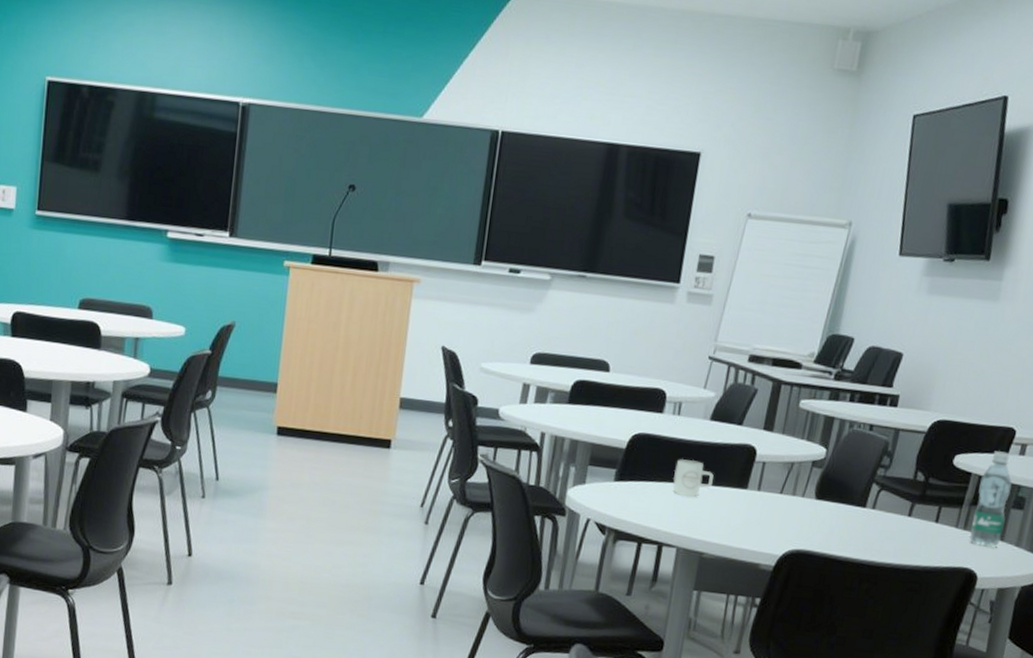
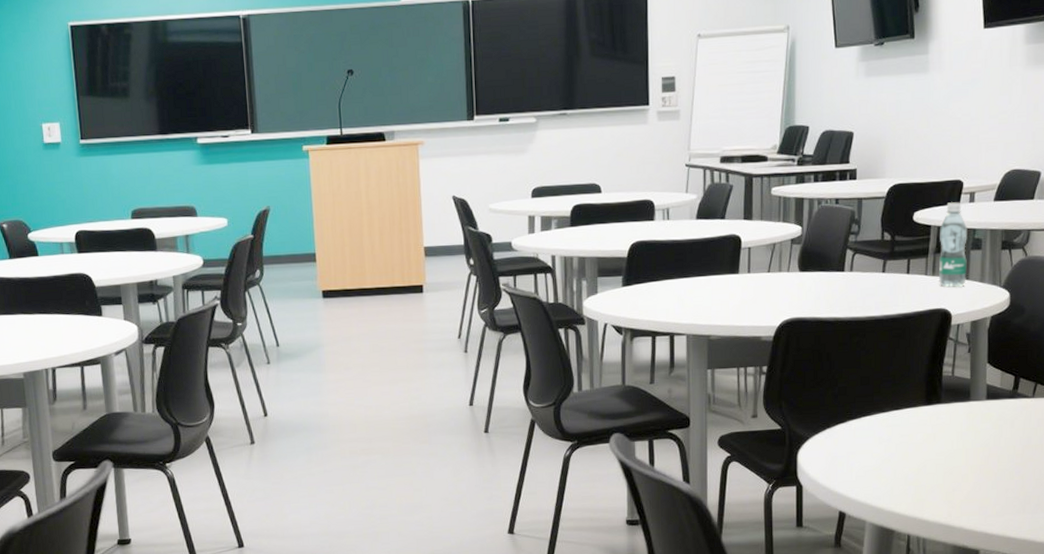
mug: present [672,459,714,497] -> none [673,257,708,289]

